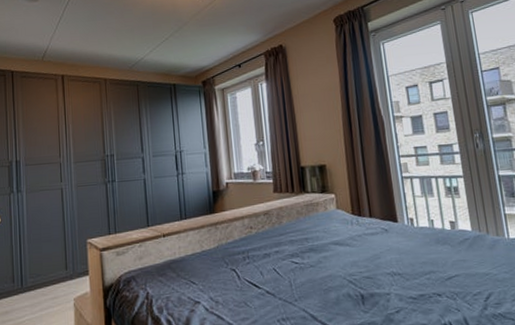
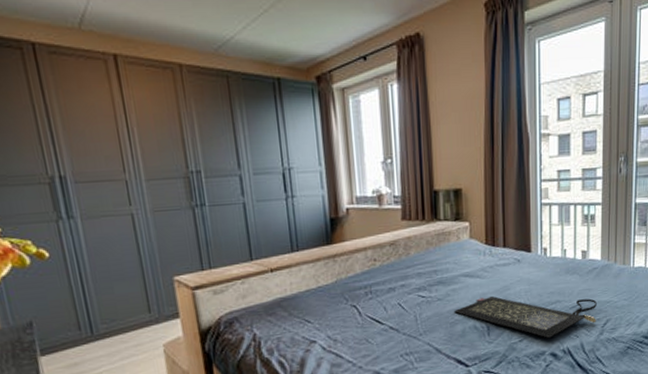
clutch bag: none [327,265,477,311] -> present [454,296,597,339]

